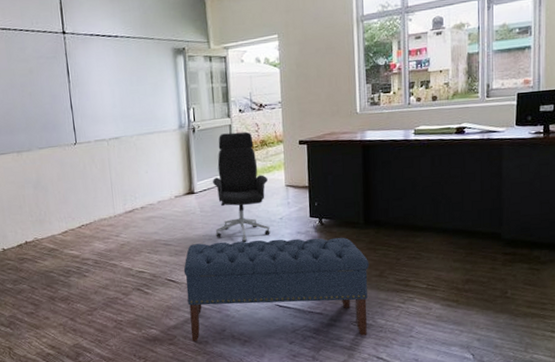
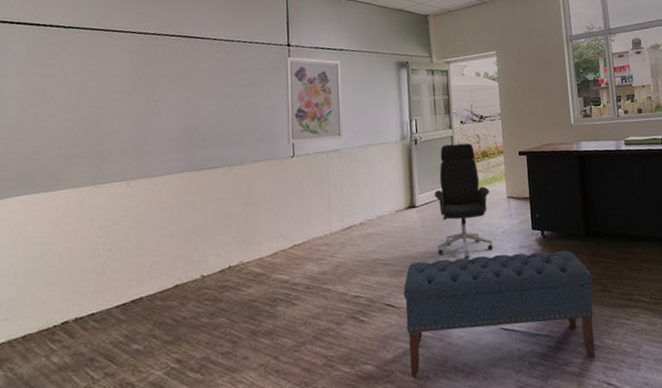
wall art: none [62,44,122,132] -> present [285,56,343,145]

